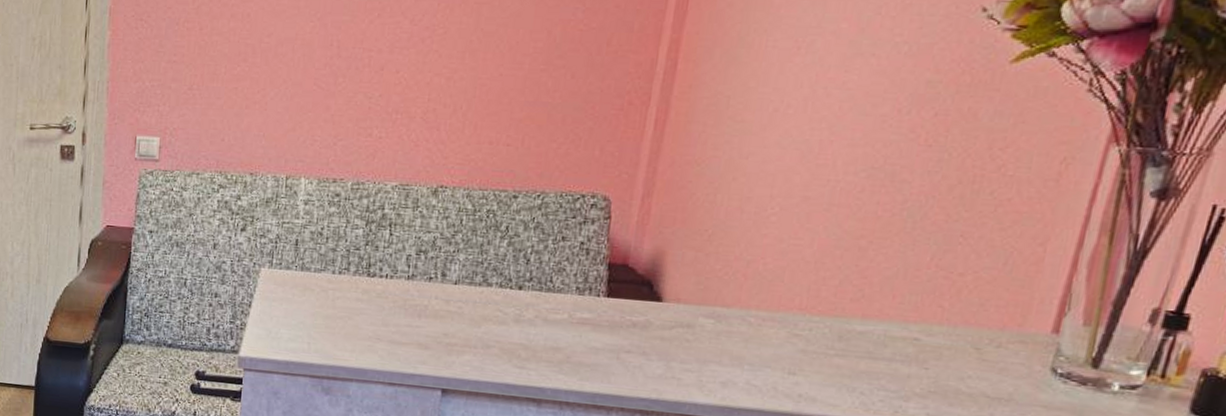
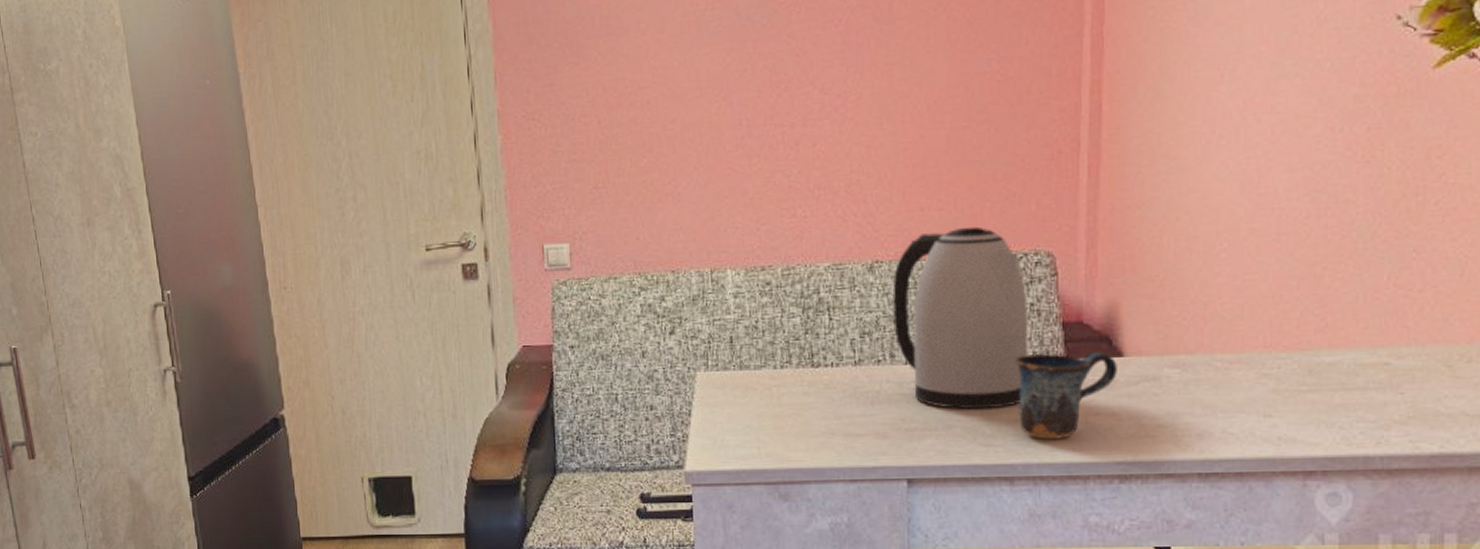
kettle: none [448,163,579,335] -> present [892,226,1029,410]
mug: none [554,289,655,371] -> present [1015,351,1117,439]

